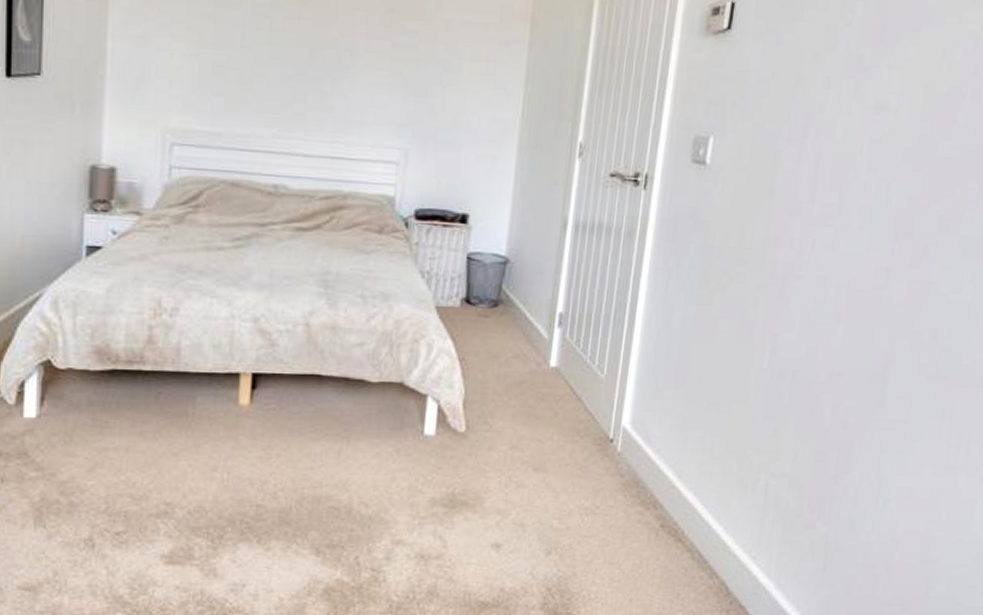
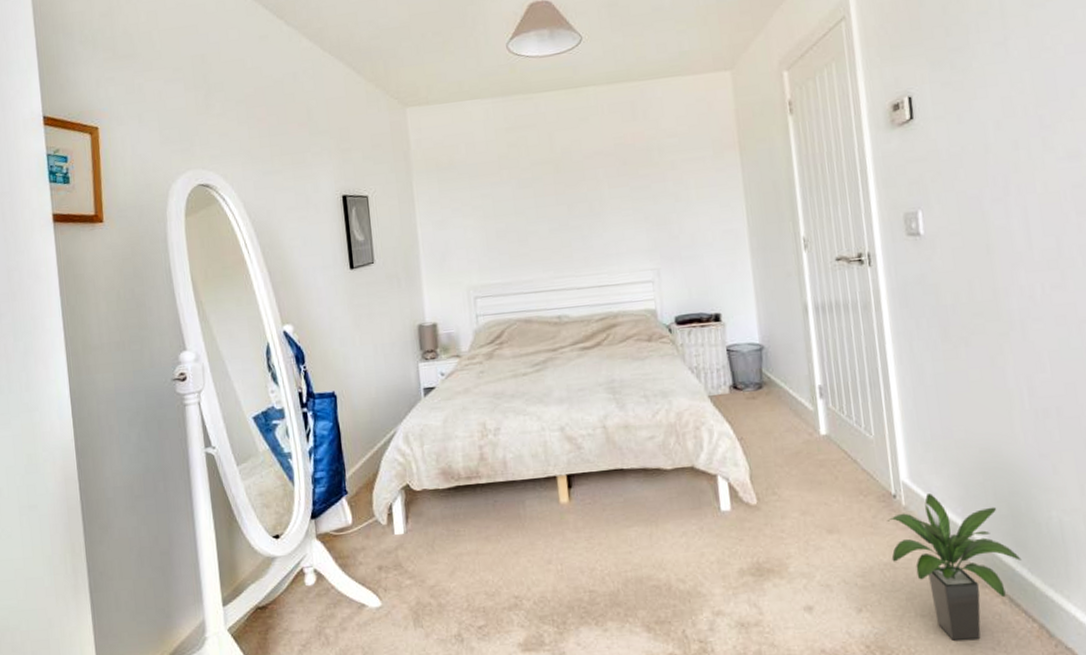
potted plant: none [593,442,721,592] -> present [887,493,1022,641]

